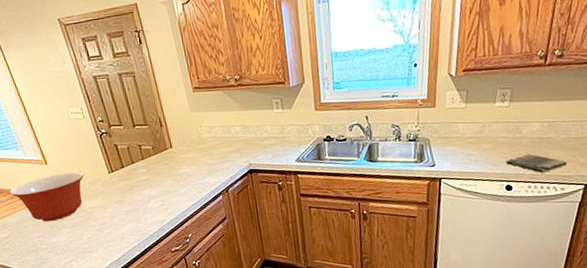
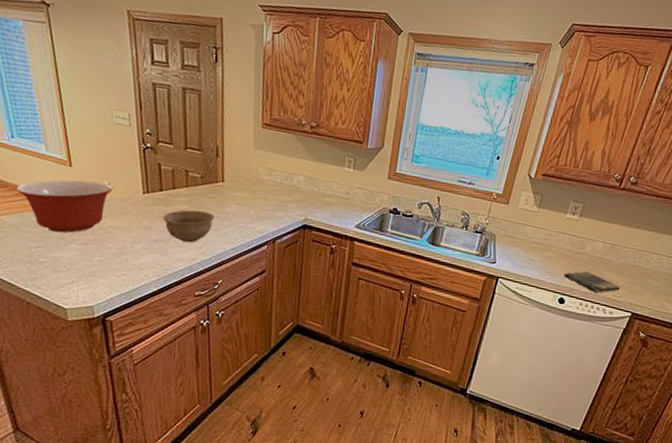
bowl: none [130,177,172,208] -> present [163,210,215,243]

